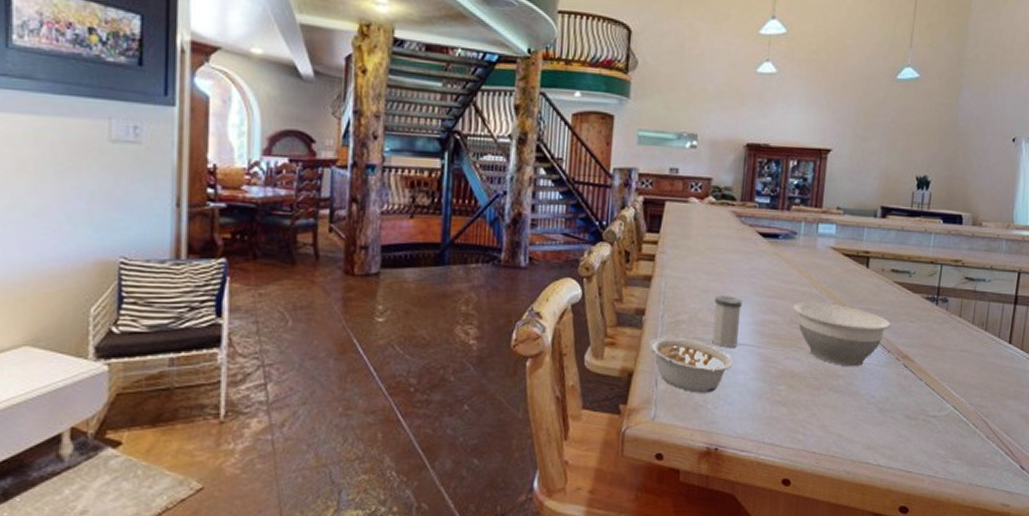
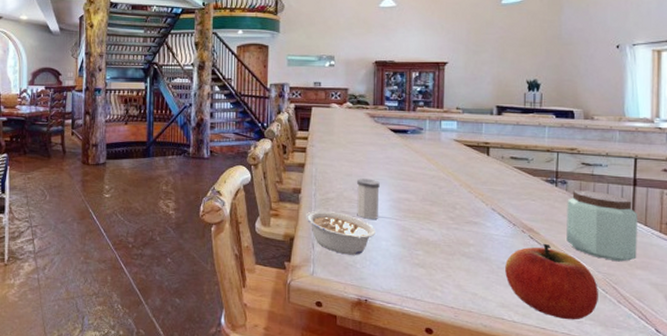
bowl: present [793,301,891,367] -> none [424,183,514,237]
apple: none [874,372,969,461] -> present [505,243,598,320]
peanut butter: none [941,310,1015,392] -> present [566,190,637,262]

